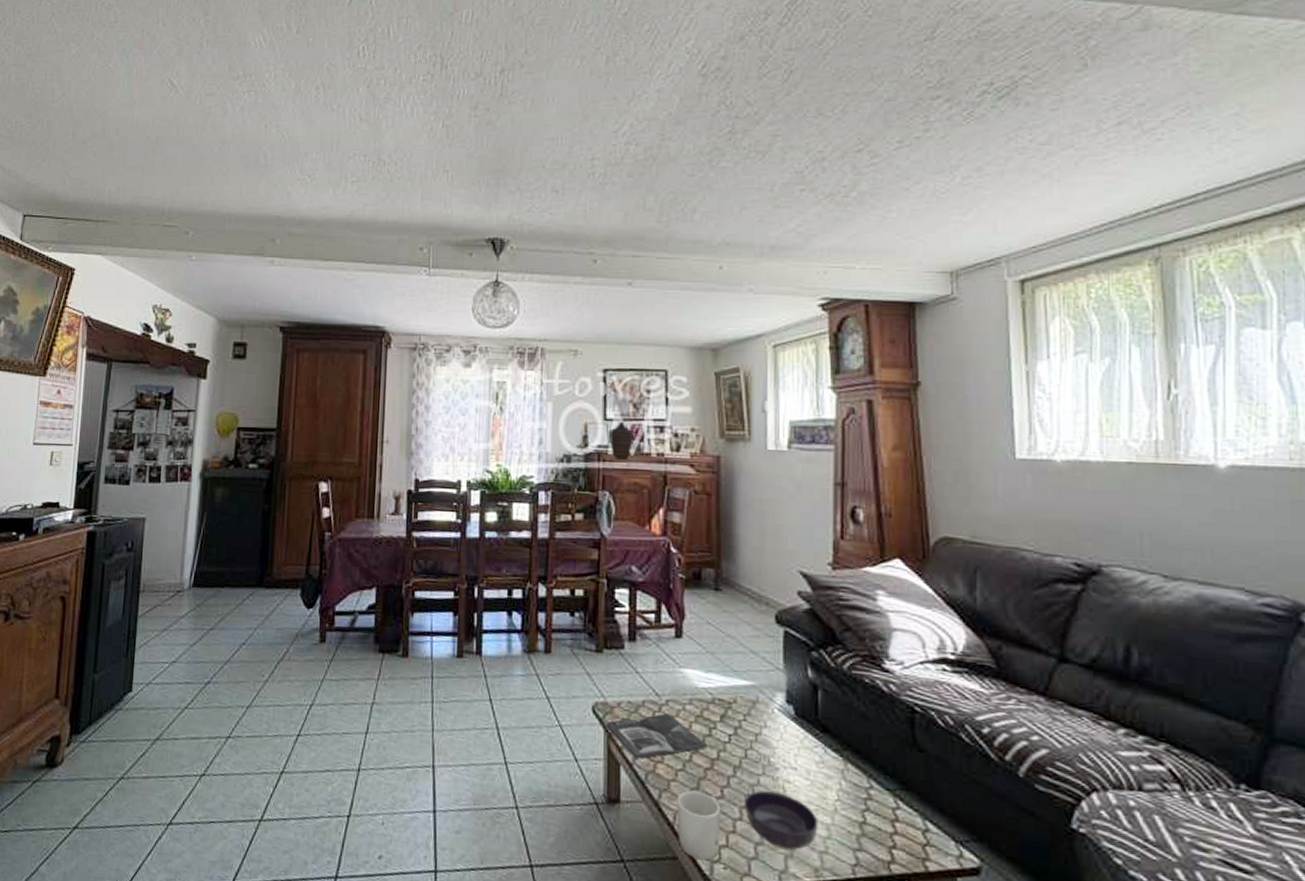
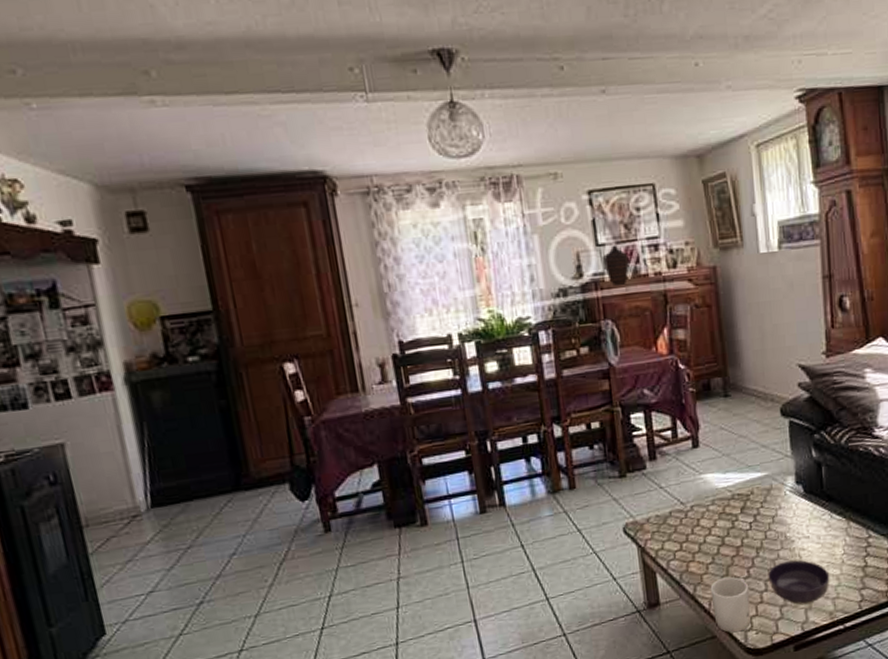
magazine: present [606,713,708,759] -> none [638,517,733,564]

